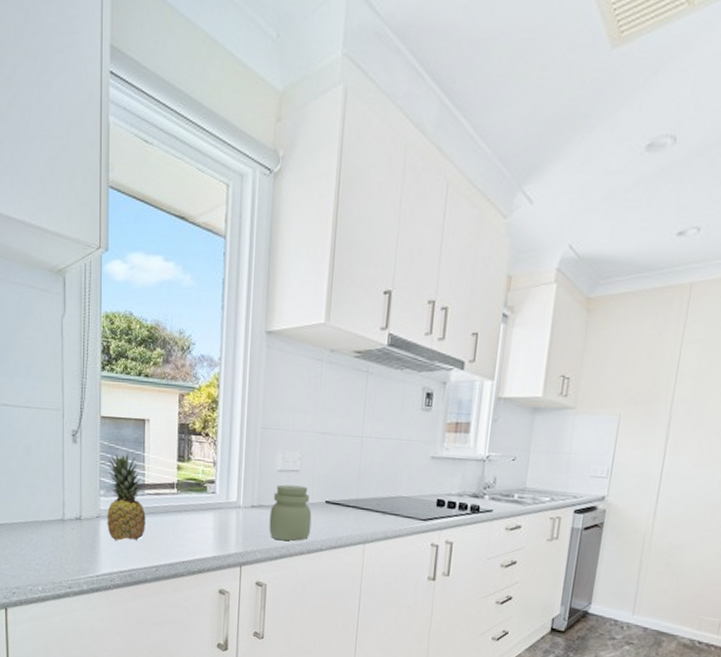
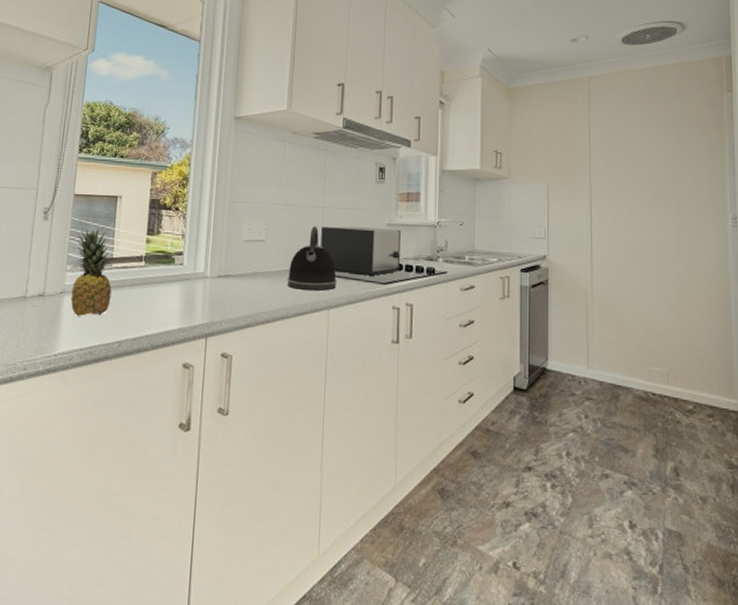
jar: present [269,484,312,542] -> none [235,254,277,310]
kettle: none [322,457,374,525] -> present [287,226,337,291]
toaster: none [358,457,446,511] -> present [321,226,401,276]

